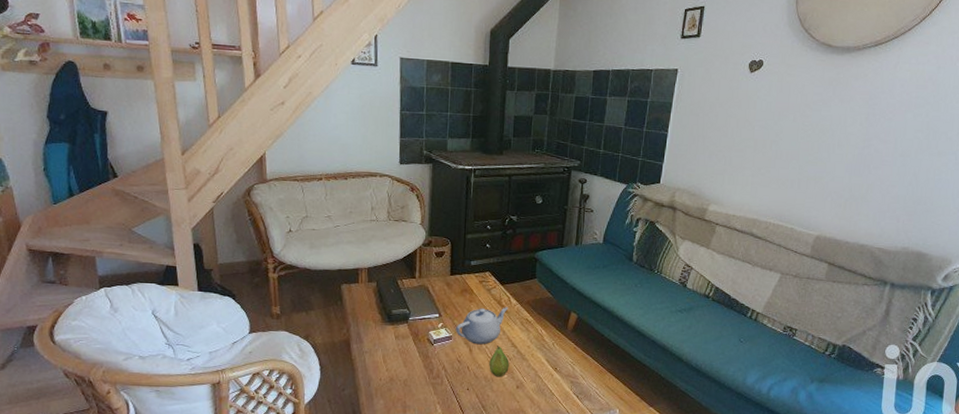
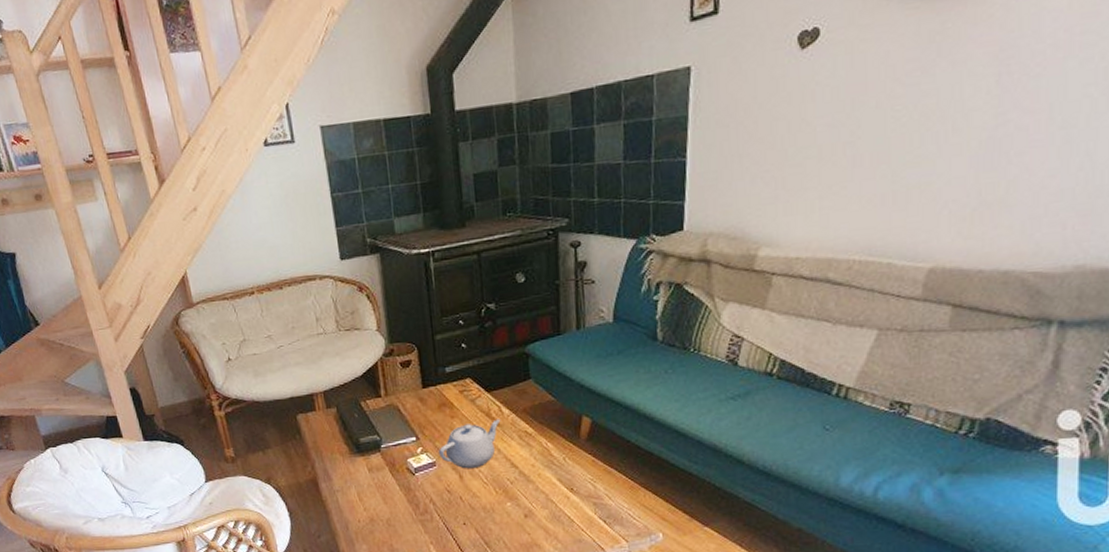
fruit: present [489,345,509,377] -> none [485,468,512,506]

